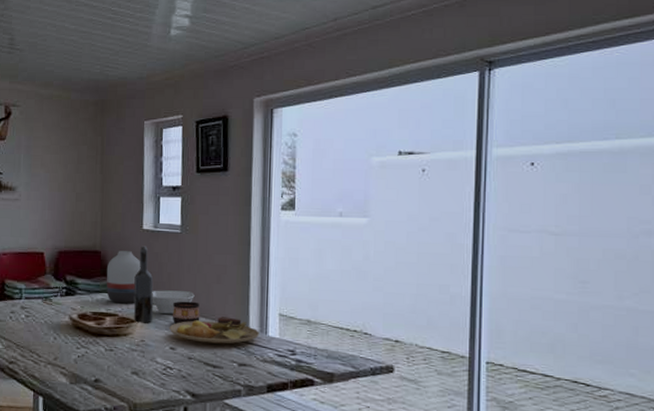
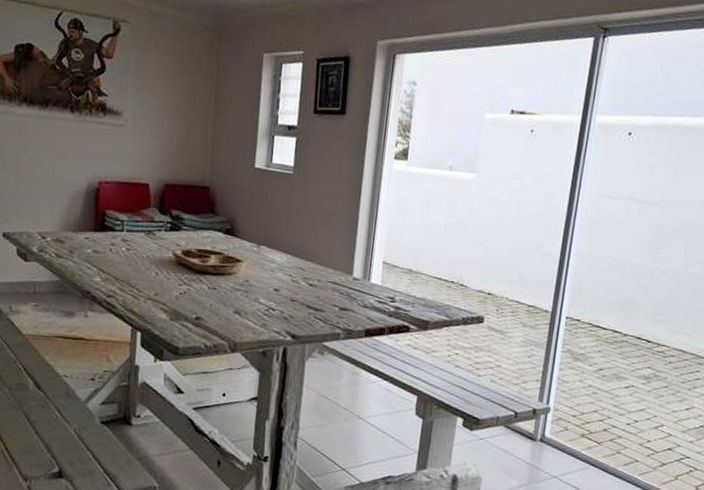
vase: present [106,251,141,304] -> none [213,188,251,243]
wine bottle: present [133,246,154,323] -> none [239,184,262,264]
bowl: present [152,290,195,314] -> none [258,231,302,256]
platter: present [169,316,260,344] -> none [274,261,363,289]
cup: present [173,301,200,325] -> none [279,243,307,267]

